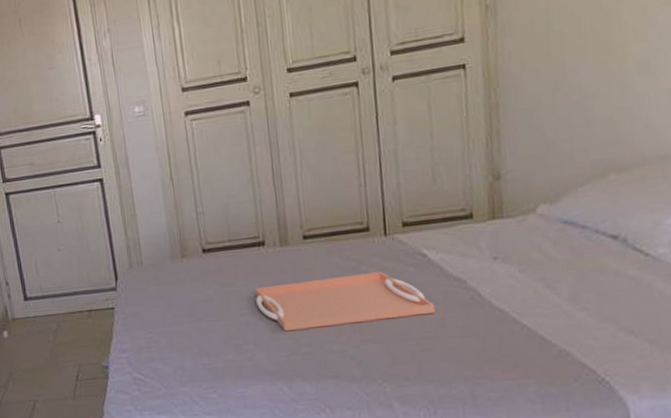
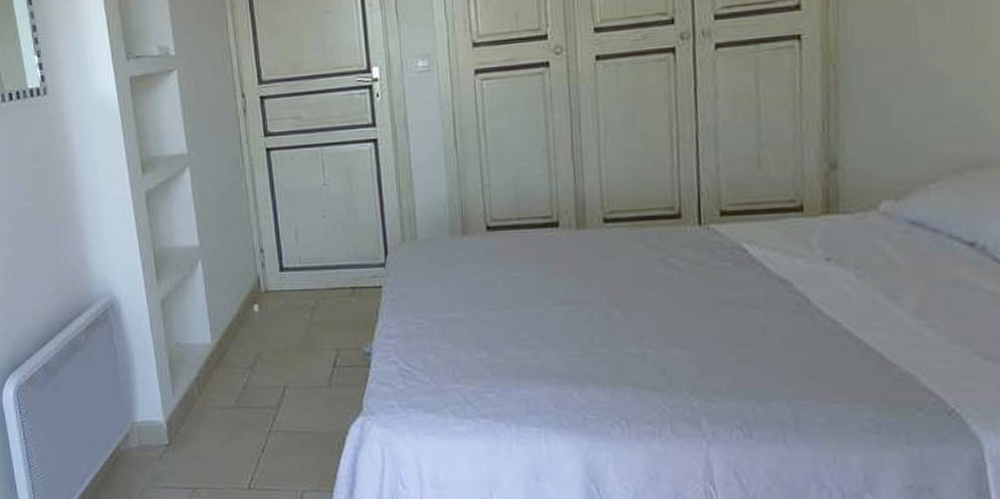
serving tray: present [255,272,436,332] -> none [545,266,756,328]

